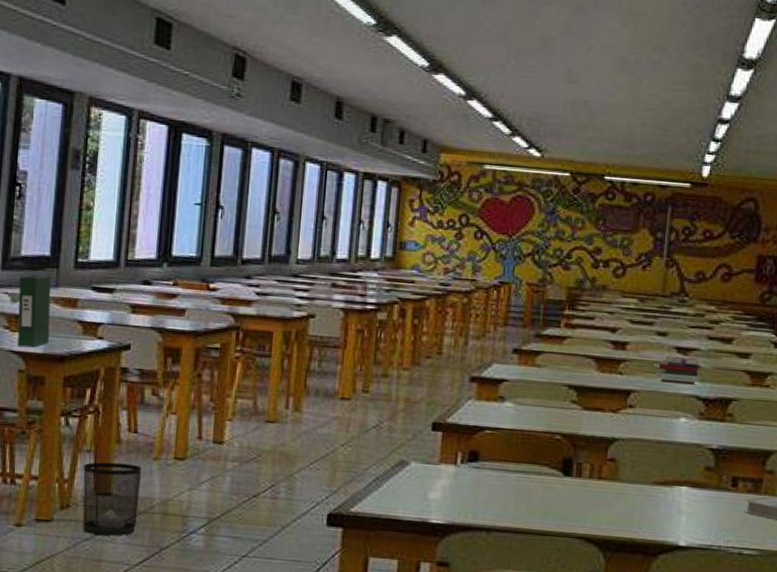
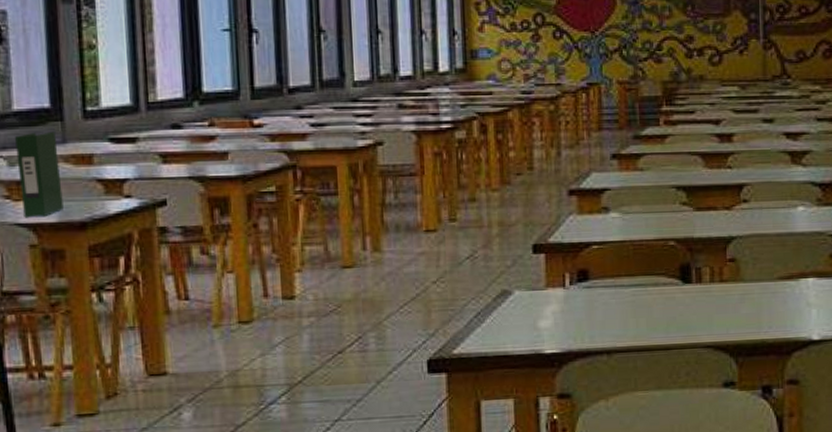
waste bin: present [83,462,141,536] -> none [128,336,203,422]
books: present [653,356,700,385] -> none [763,142,813,171]

